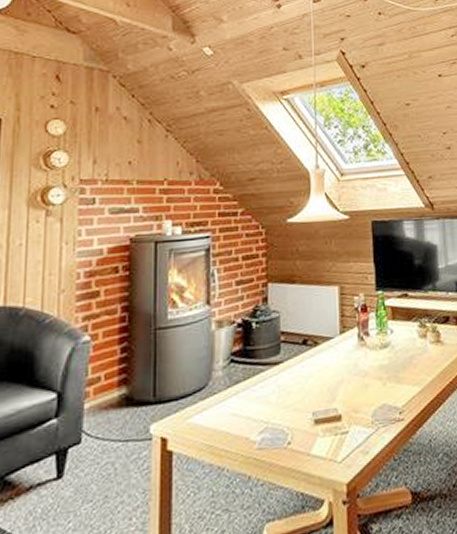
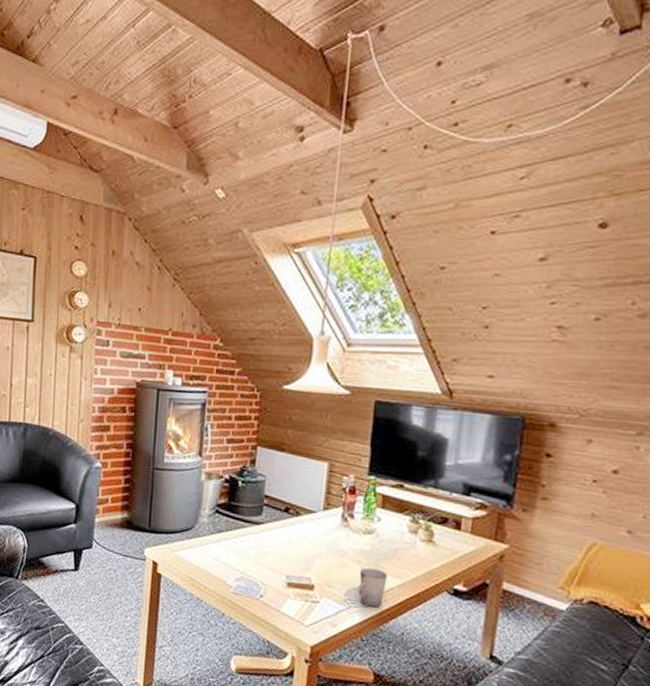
cup: none [382,381,408,423] -> present [357,567,388,608]

